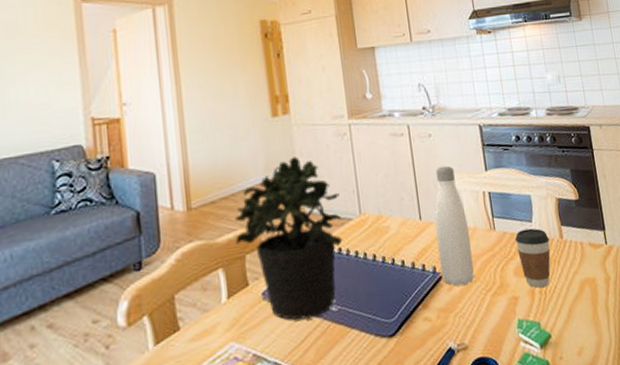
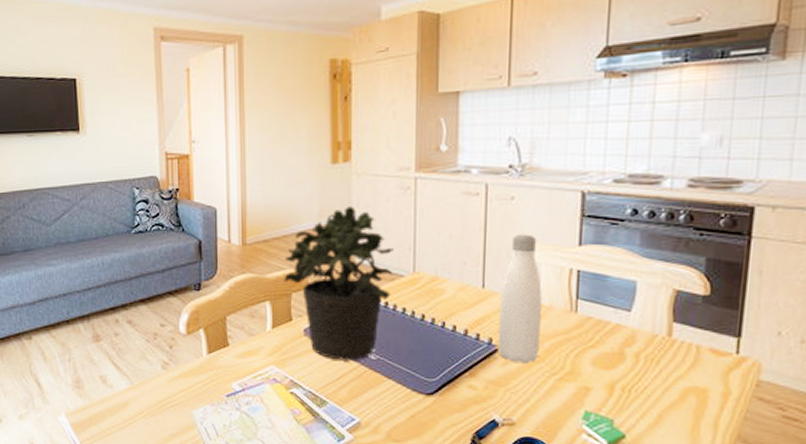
coffee cup: present [514,228,551,288] -> none [601,318,651,385]

